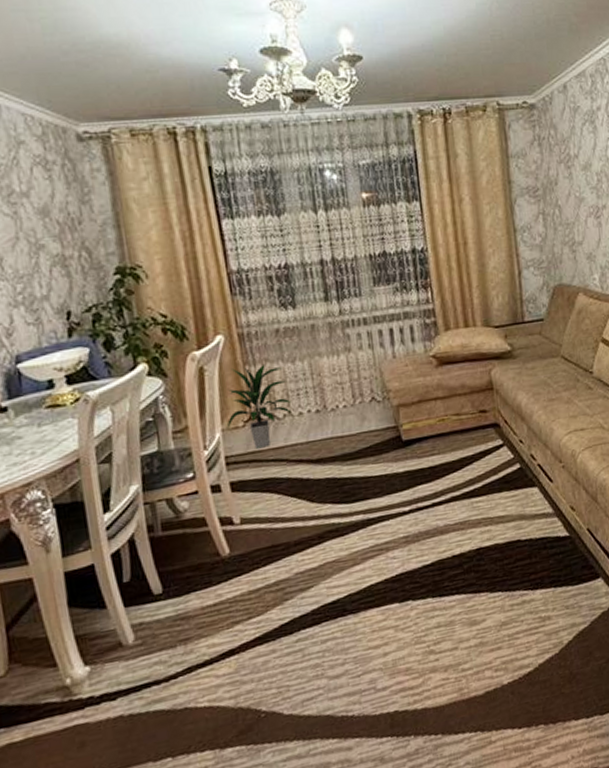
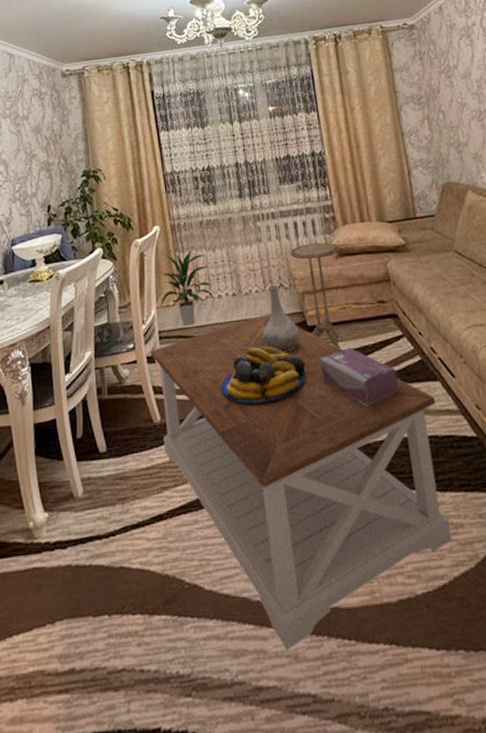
coffee table: none [216,429,539,755] -> present [151,313,452,651]
fruit bowl: none [301,464,401,528] -> present [220,346,308,405]
vase: none [351,398,394,470] -> present [262,284,300,353]
side table: none [384,350,442,462] -> present [290,242,341,349]
tissue box: none [414,460,497,517] -> present [319,347,399,406]

